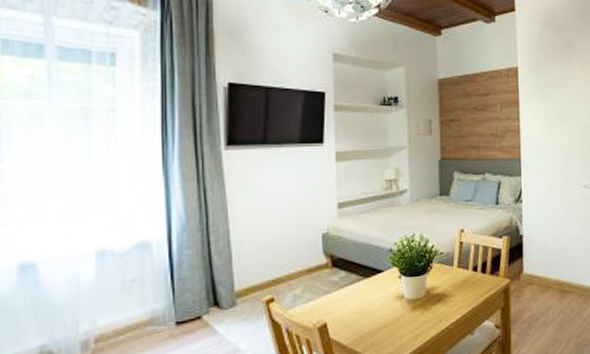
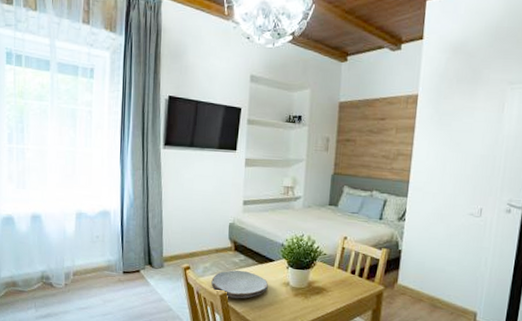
plate: none [305,290,378,329] -> present [211,270,268,299]

